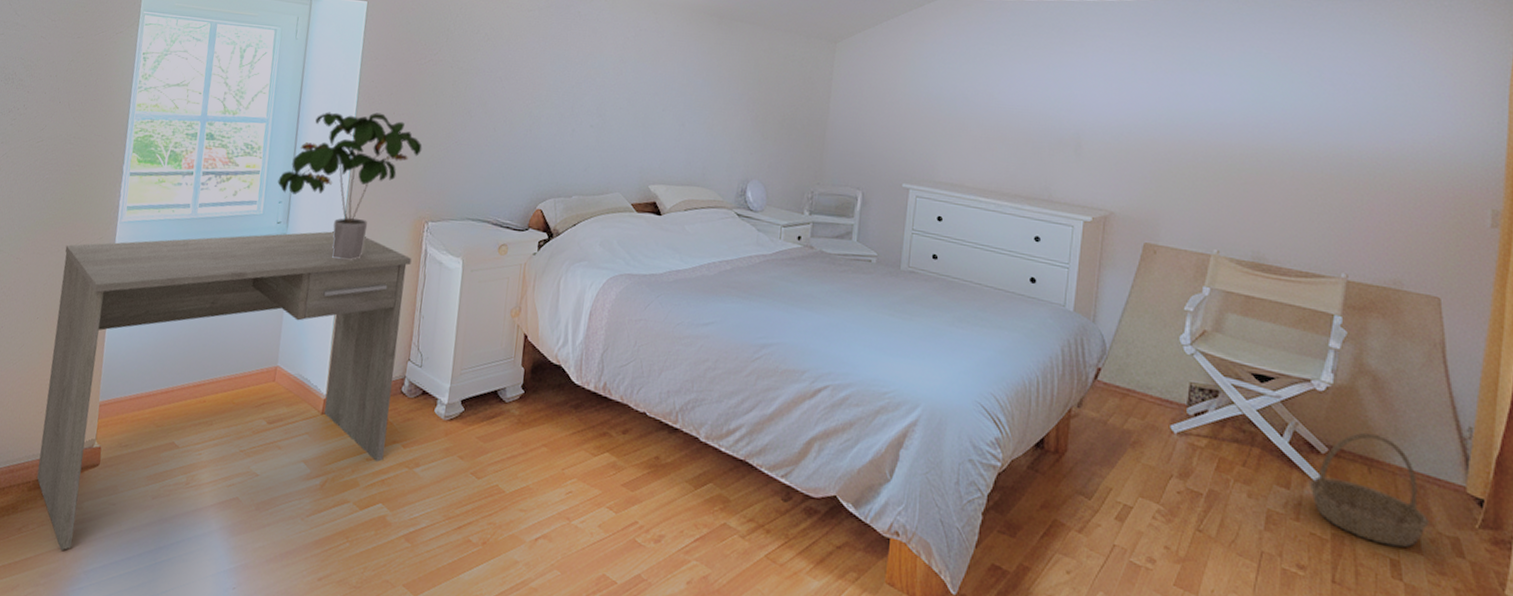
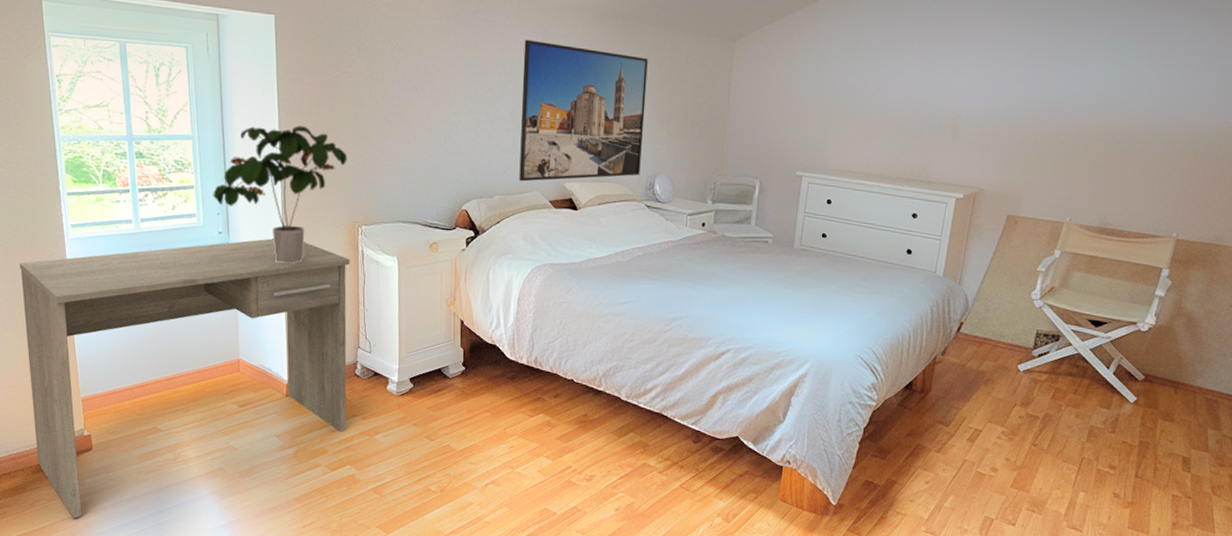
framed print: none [600,34,744,182] -> present [519,39,648,182]
basket: present [1309,432,1429,548] -> none [1125,362,1218,448]

